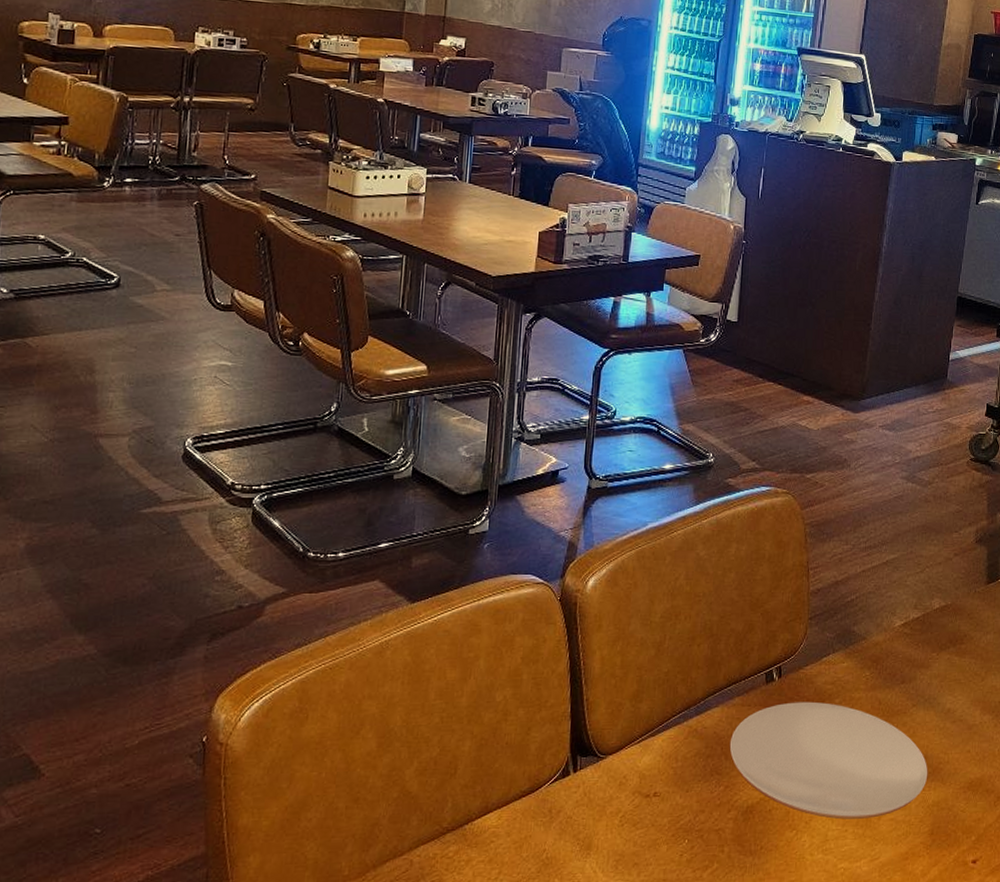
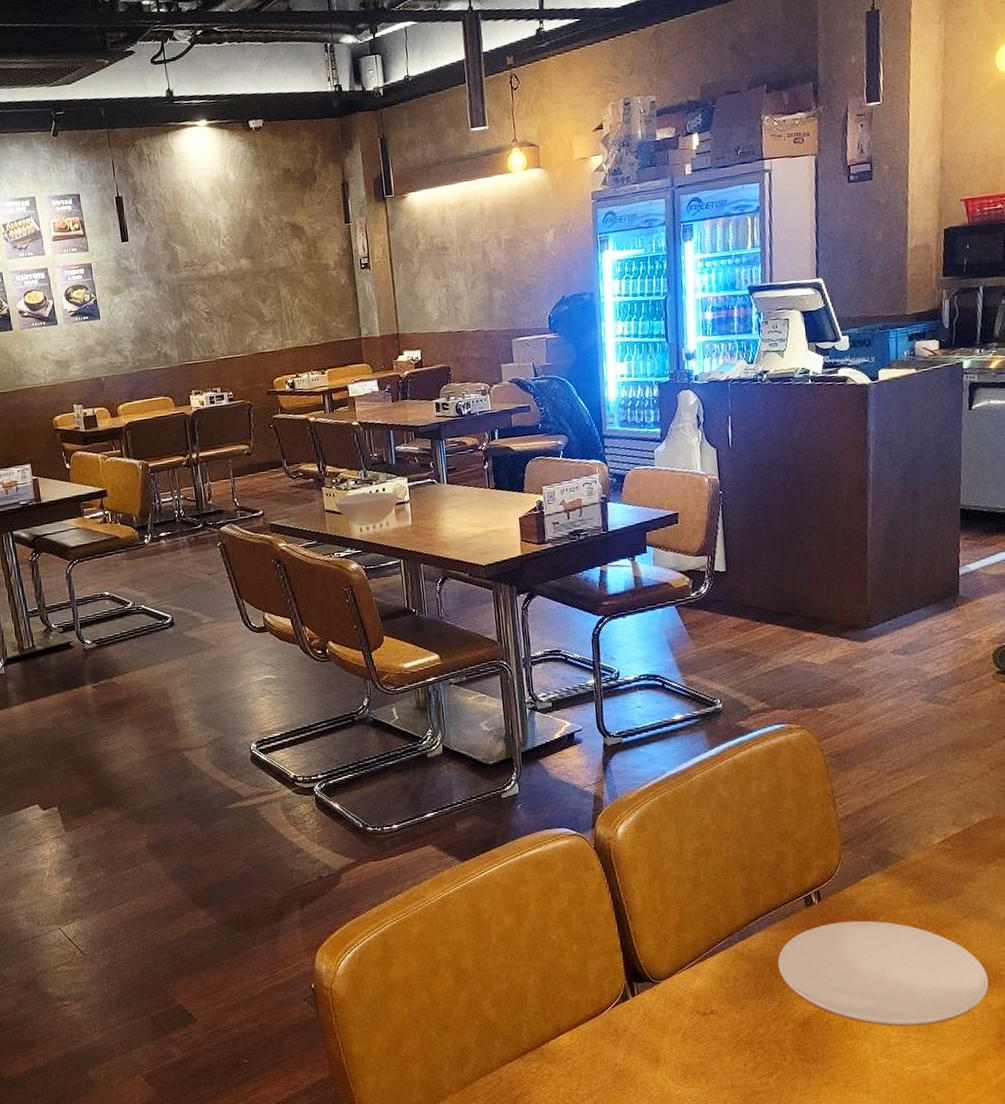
soup bowl: none [341,174,413,212] -> present [335,492,398,526]

